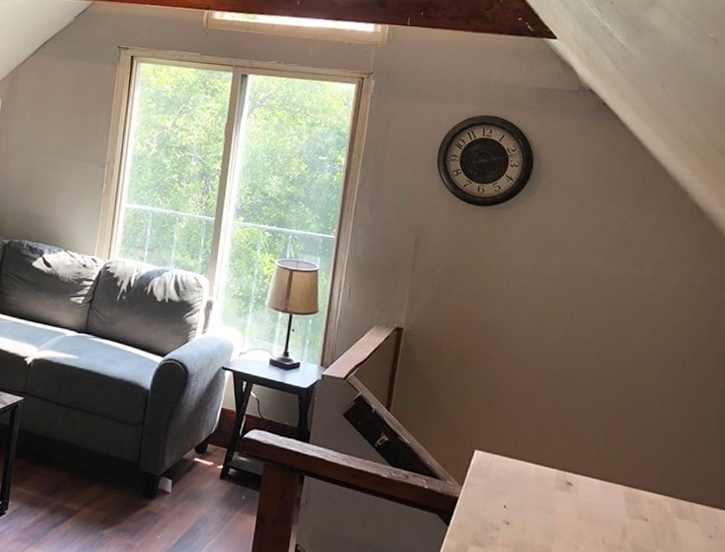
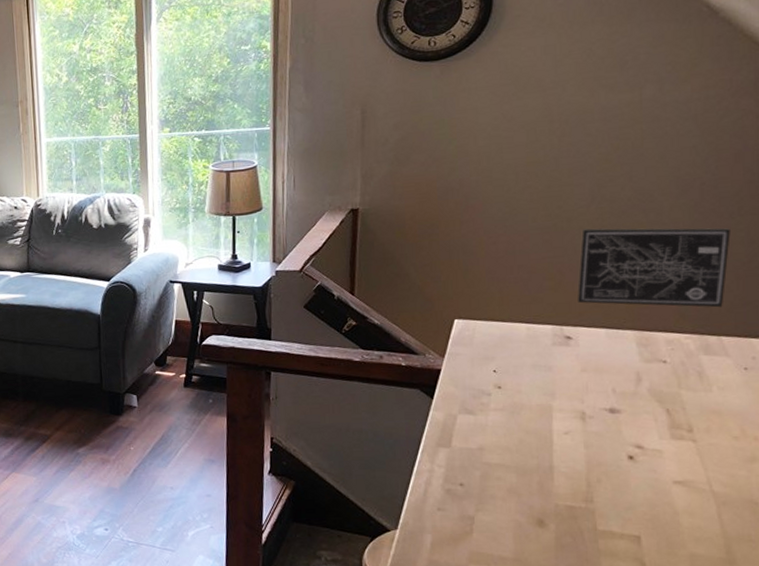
wall art: none [580,383,704,476] -> present [578,228,730,308]

